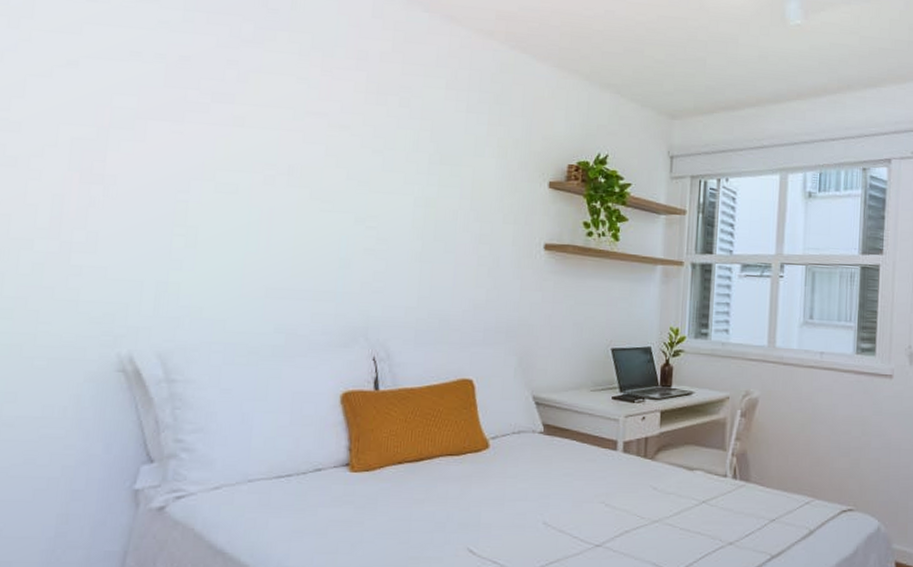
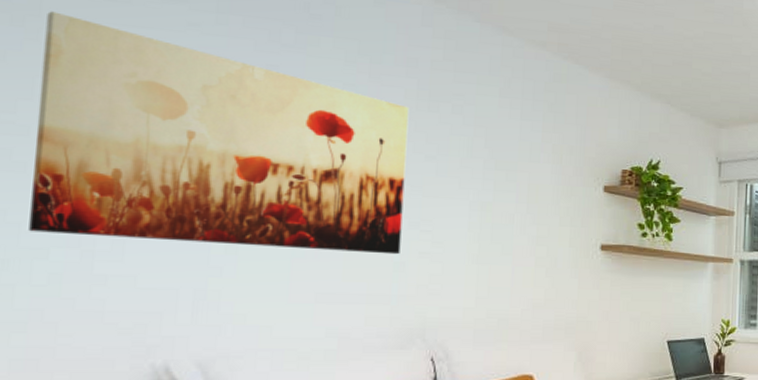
wall art: none [17,13,359,251] -> present [28,11,410,255]

